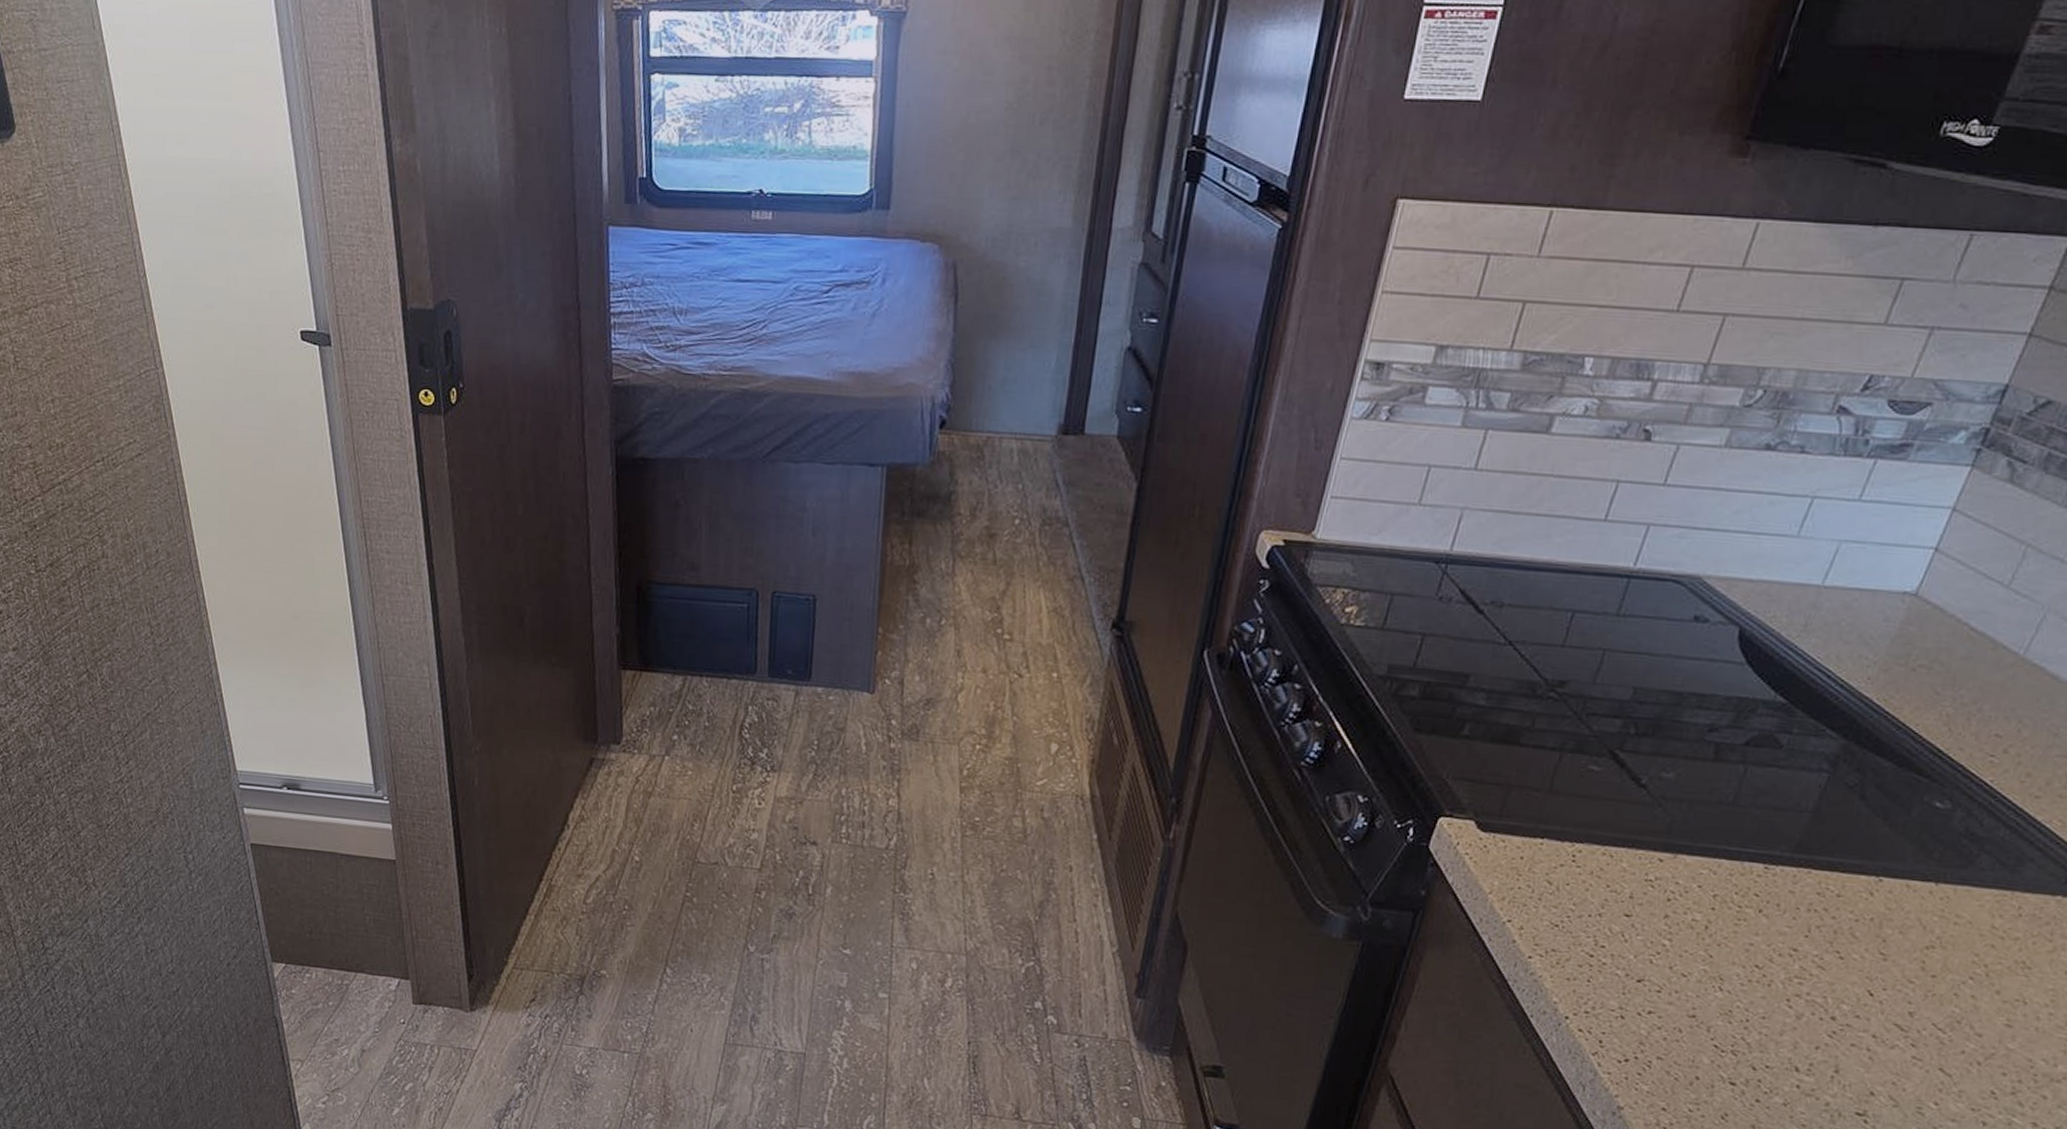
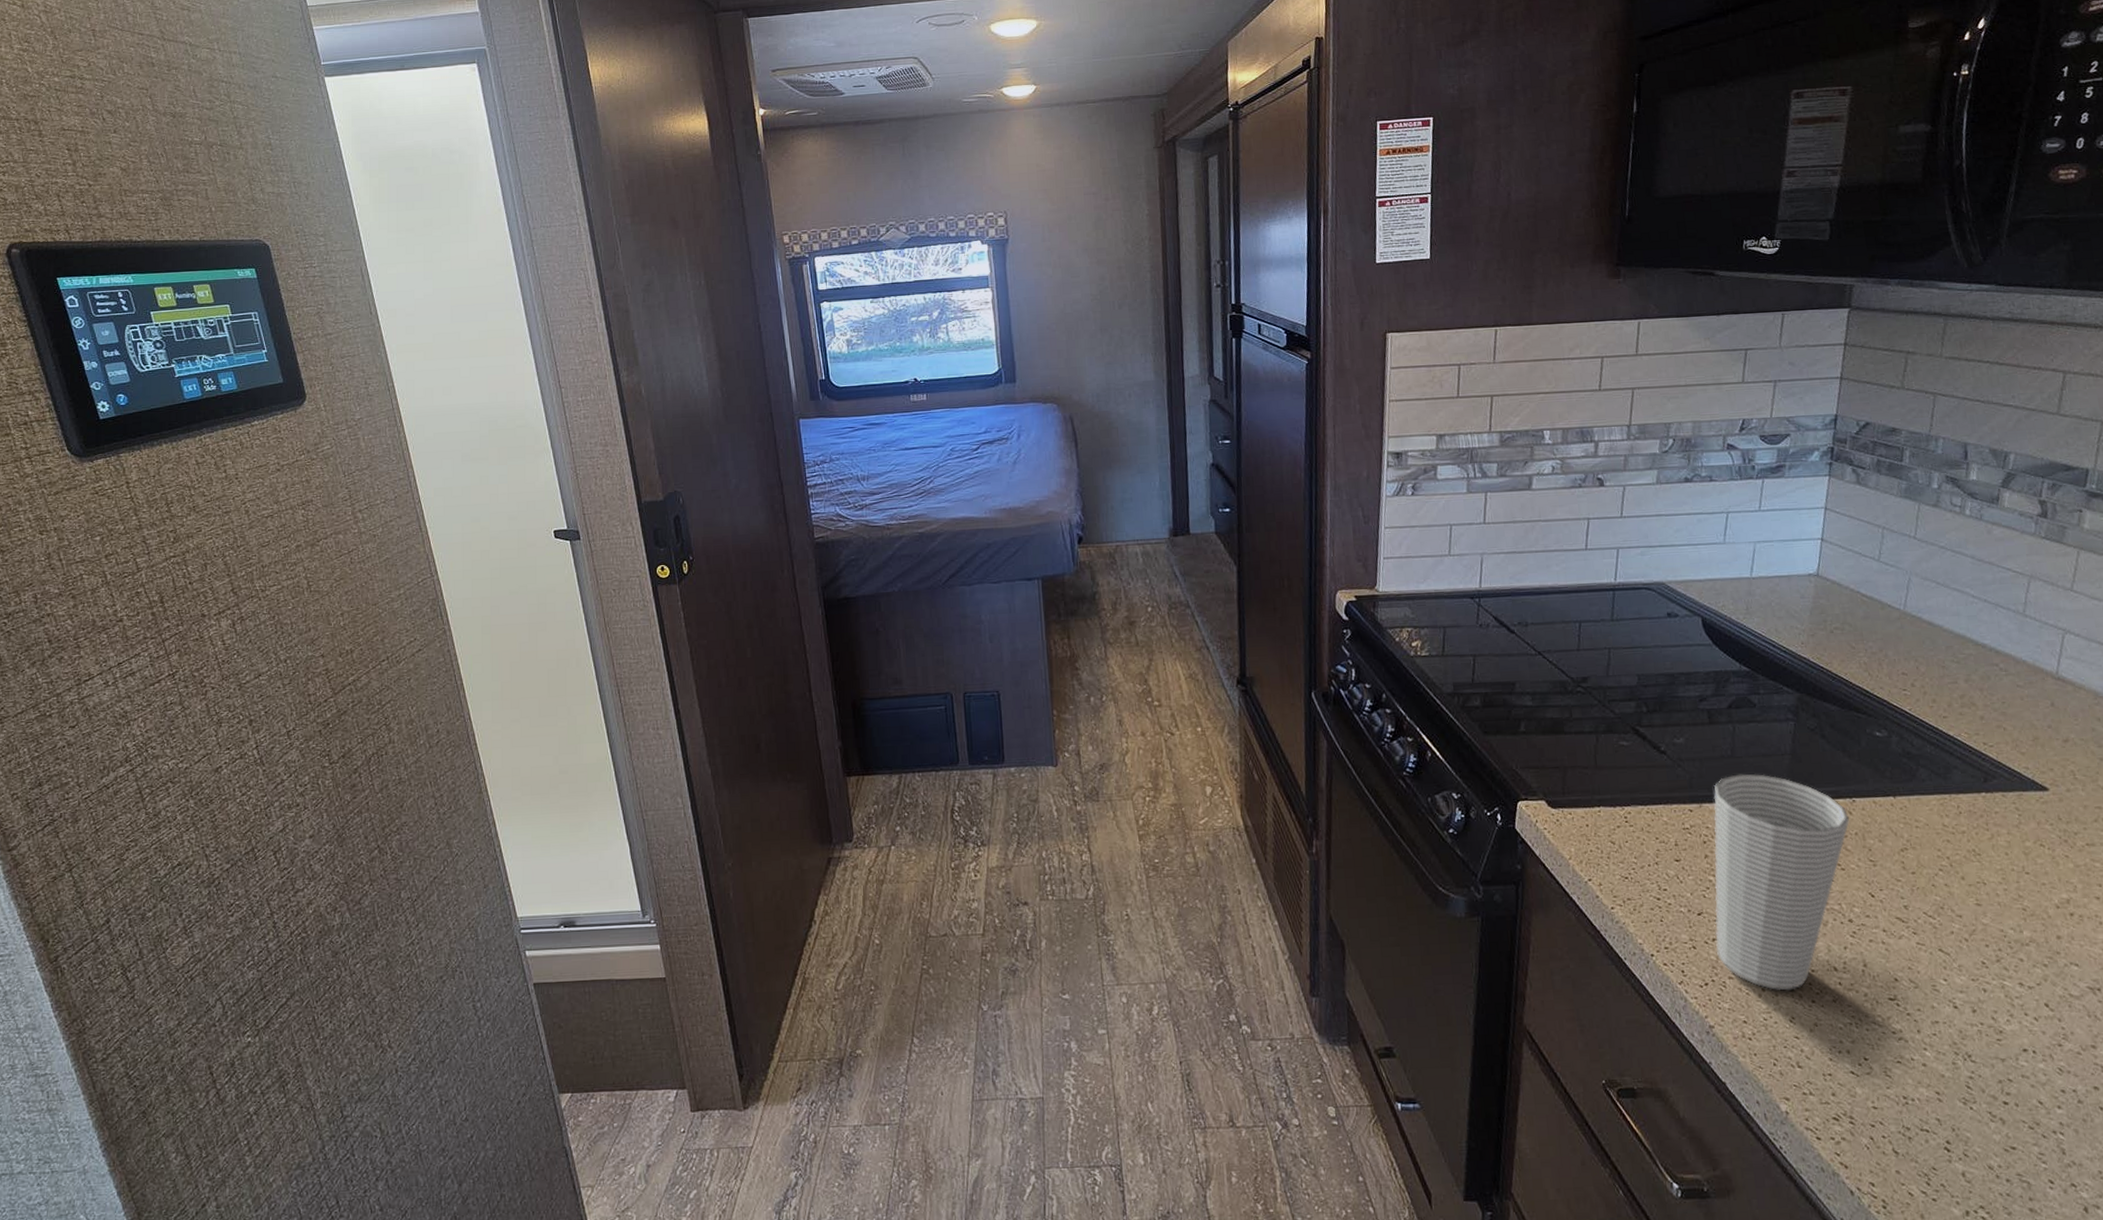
cup: none [1649,826,1869,1084] -> present [1713,773,1850,991]

